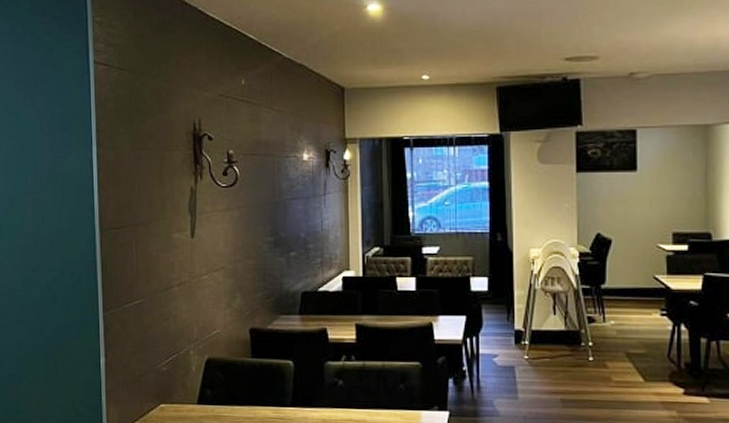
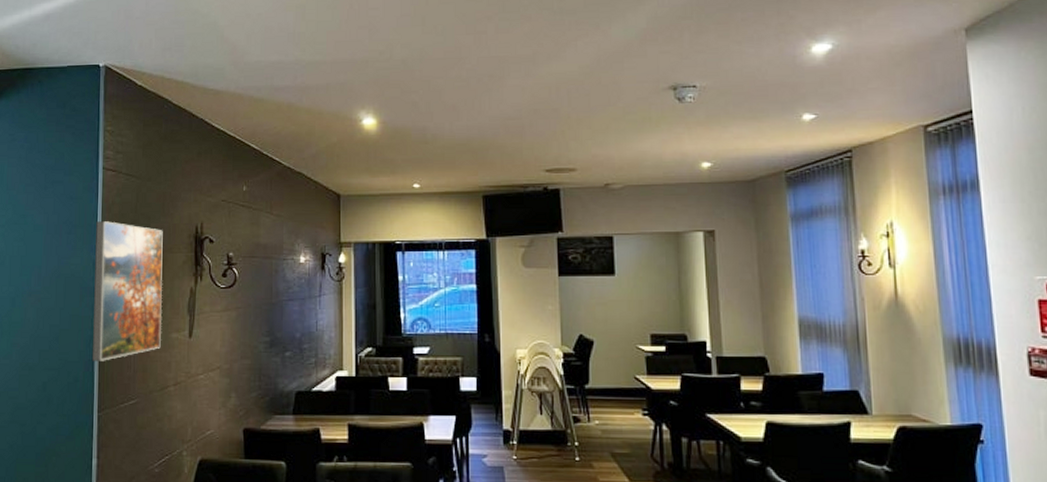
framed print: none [90,118,163,262] -> present [93,221,163,361]

